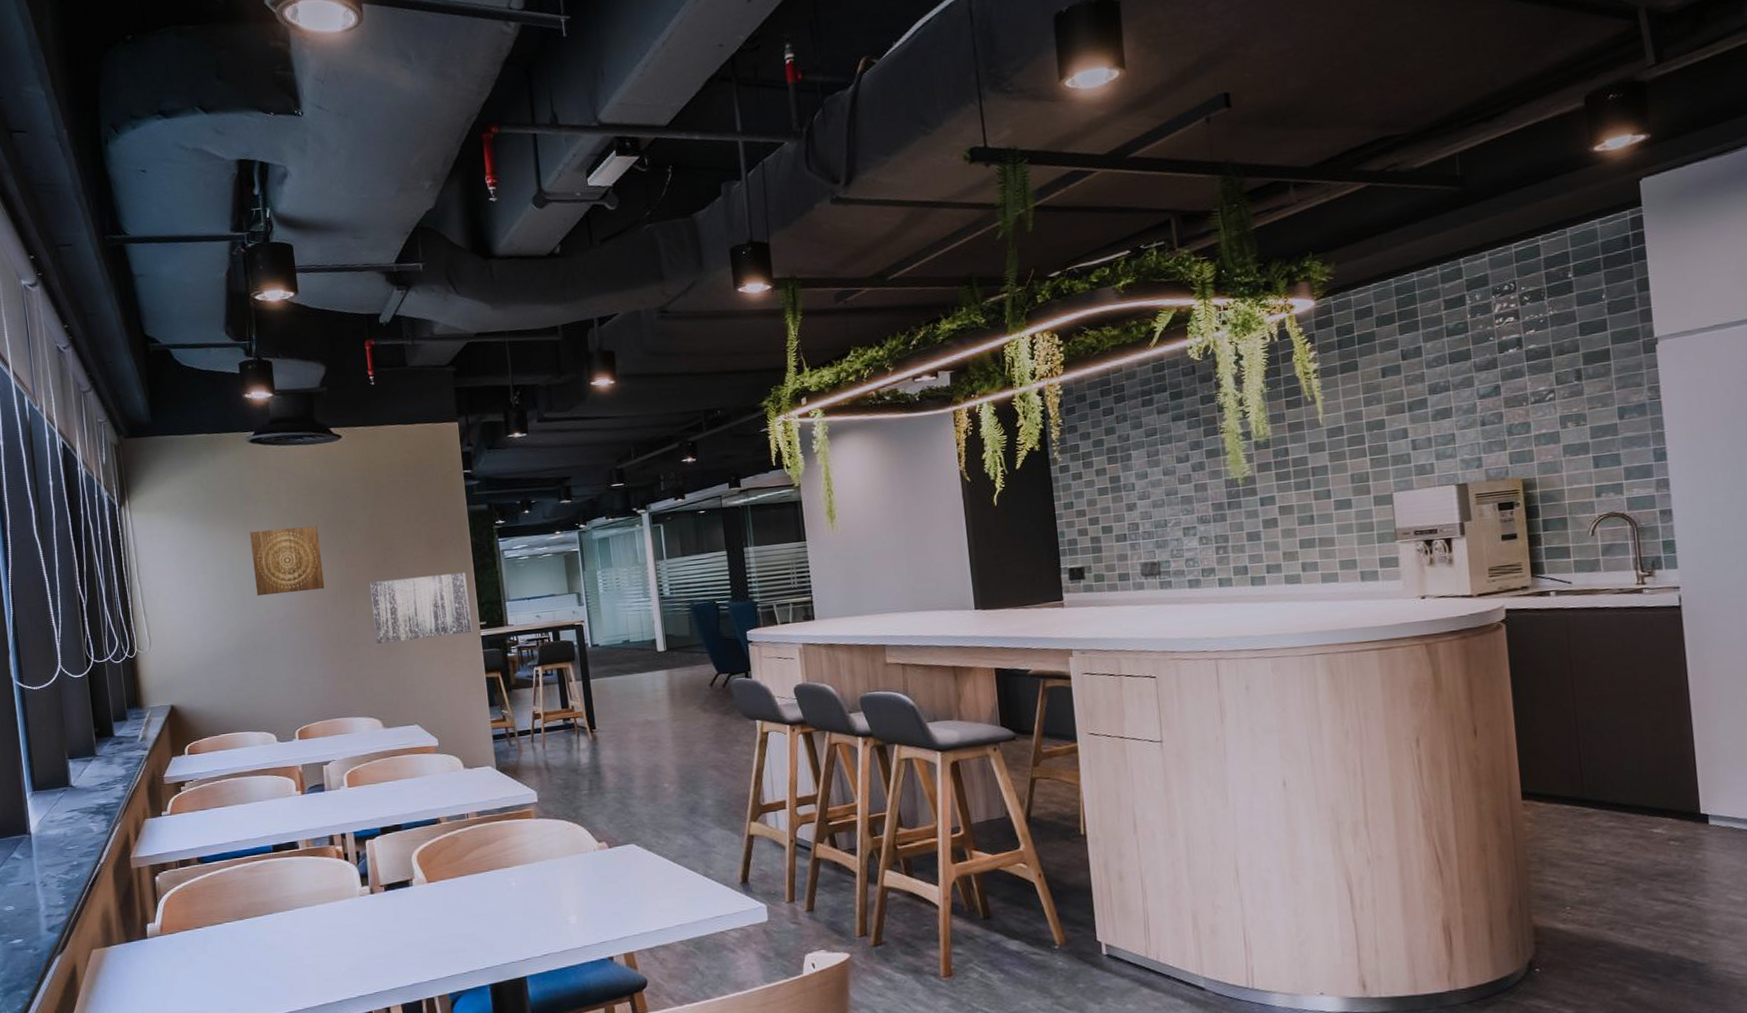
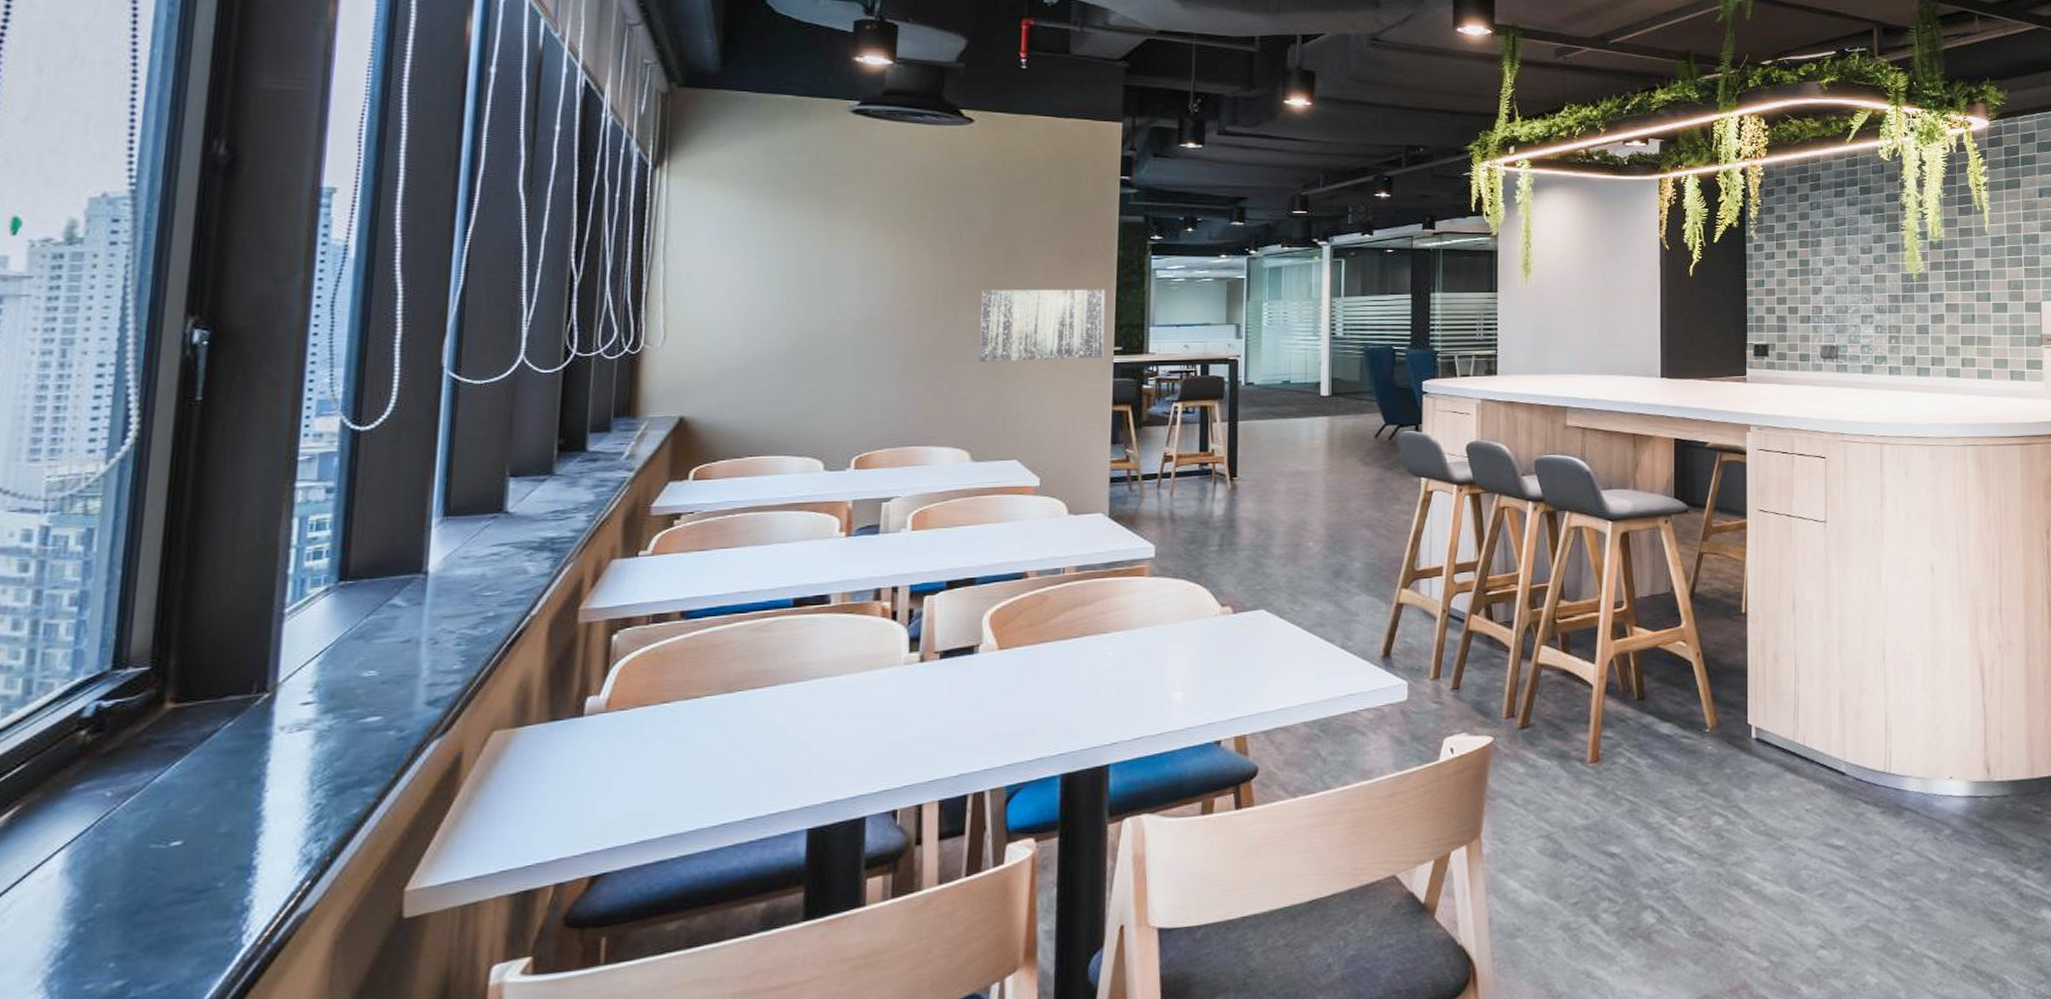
wall art: present [250,525,325,596] -> none [828,216,926,293]

